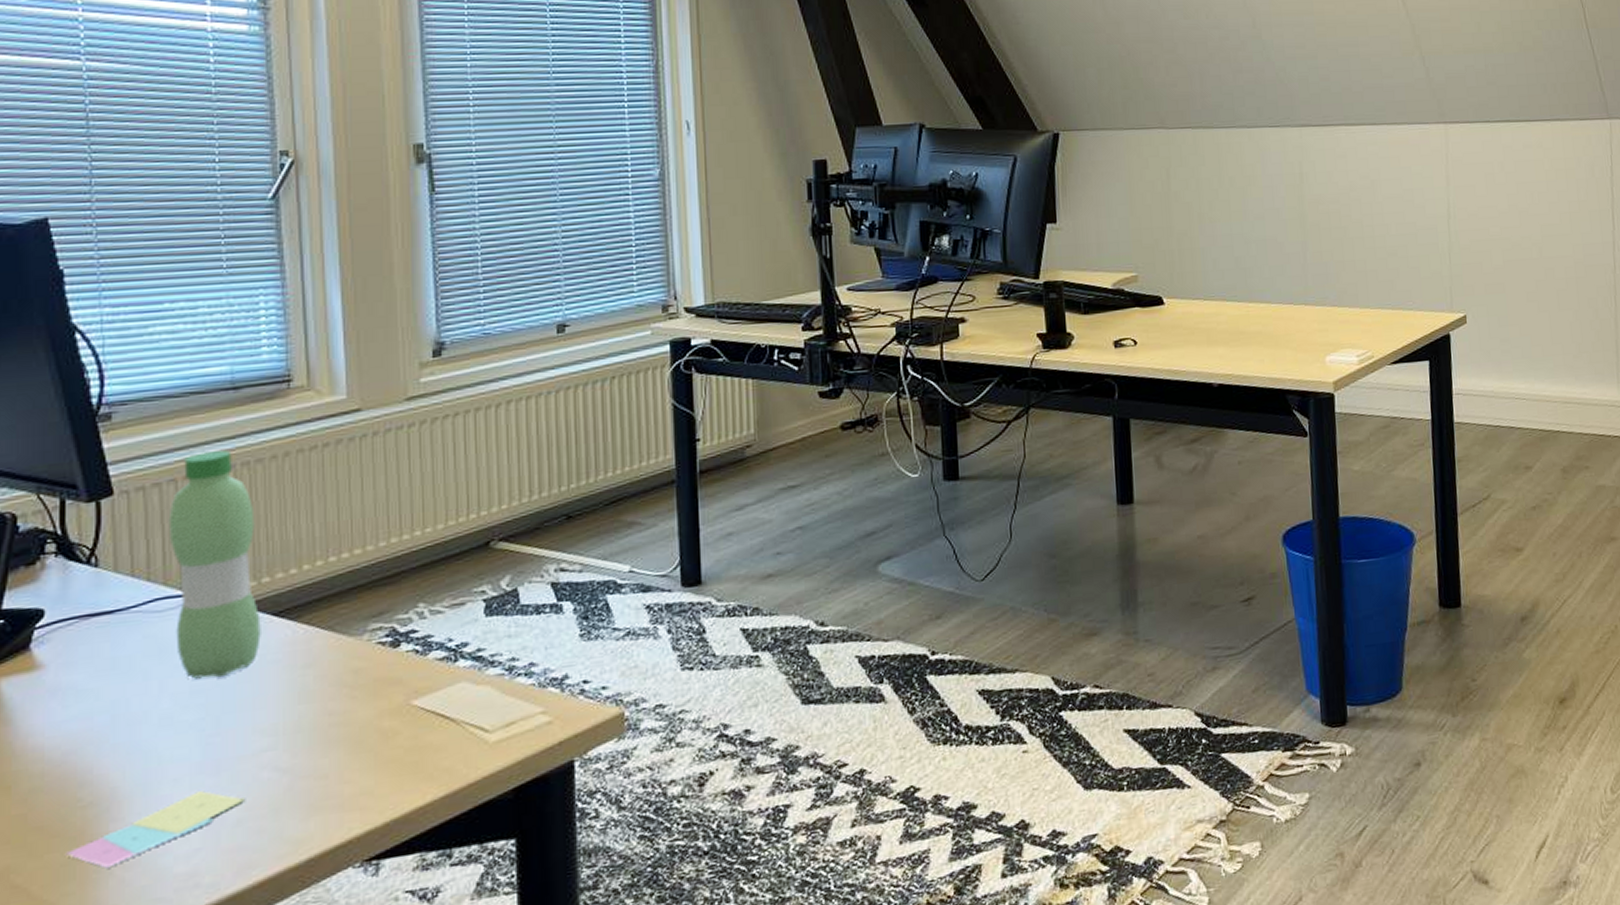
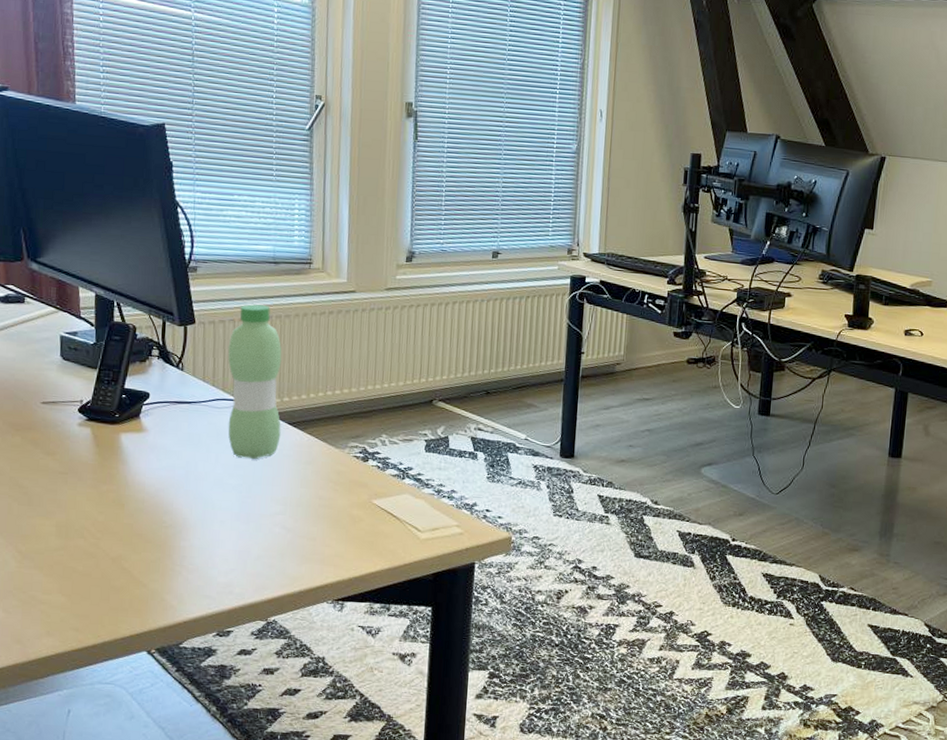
sticky notes: present [66,791,246,868] -> none [155,532,264,569]

